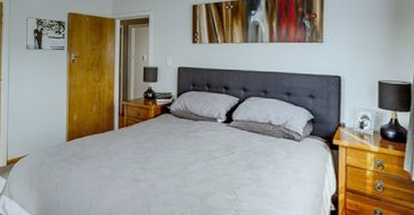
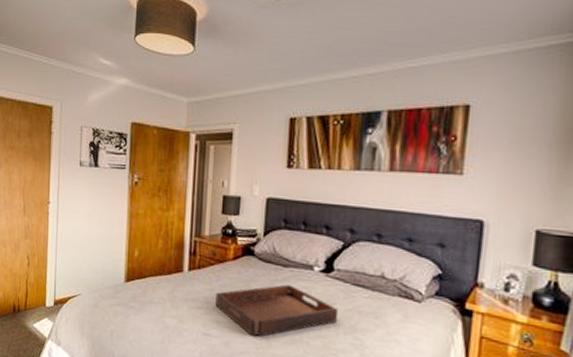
serving tray: none [141,134,239,179] -> present [215,284,339,337]

